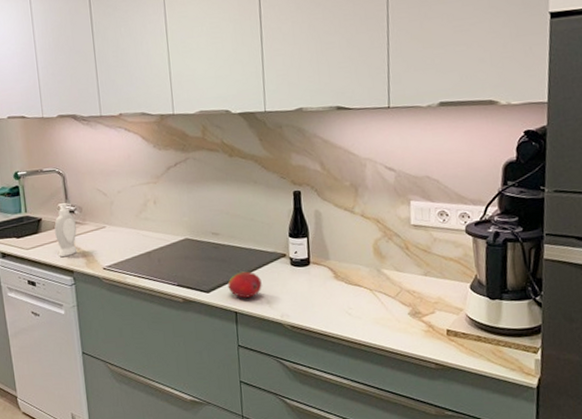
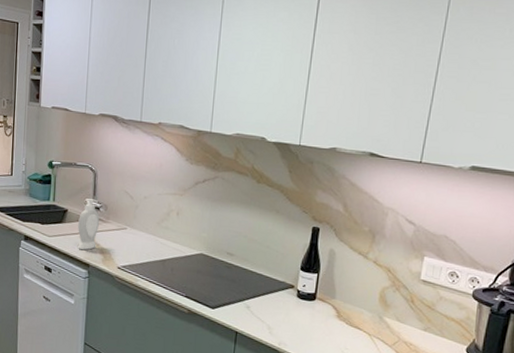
fruit: present [227,271,262,298] -> none [233,294,266,321]

